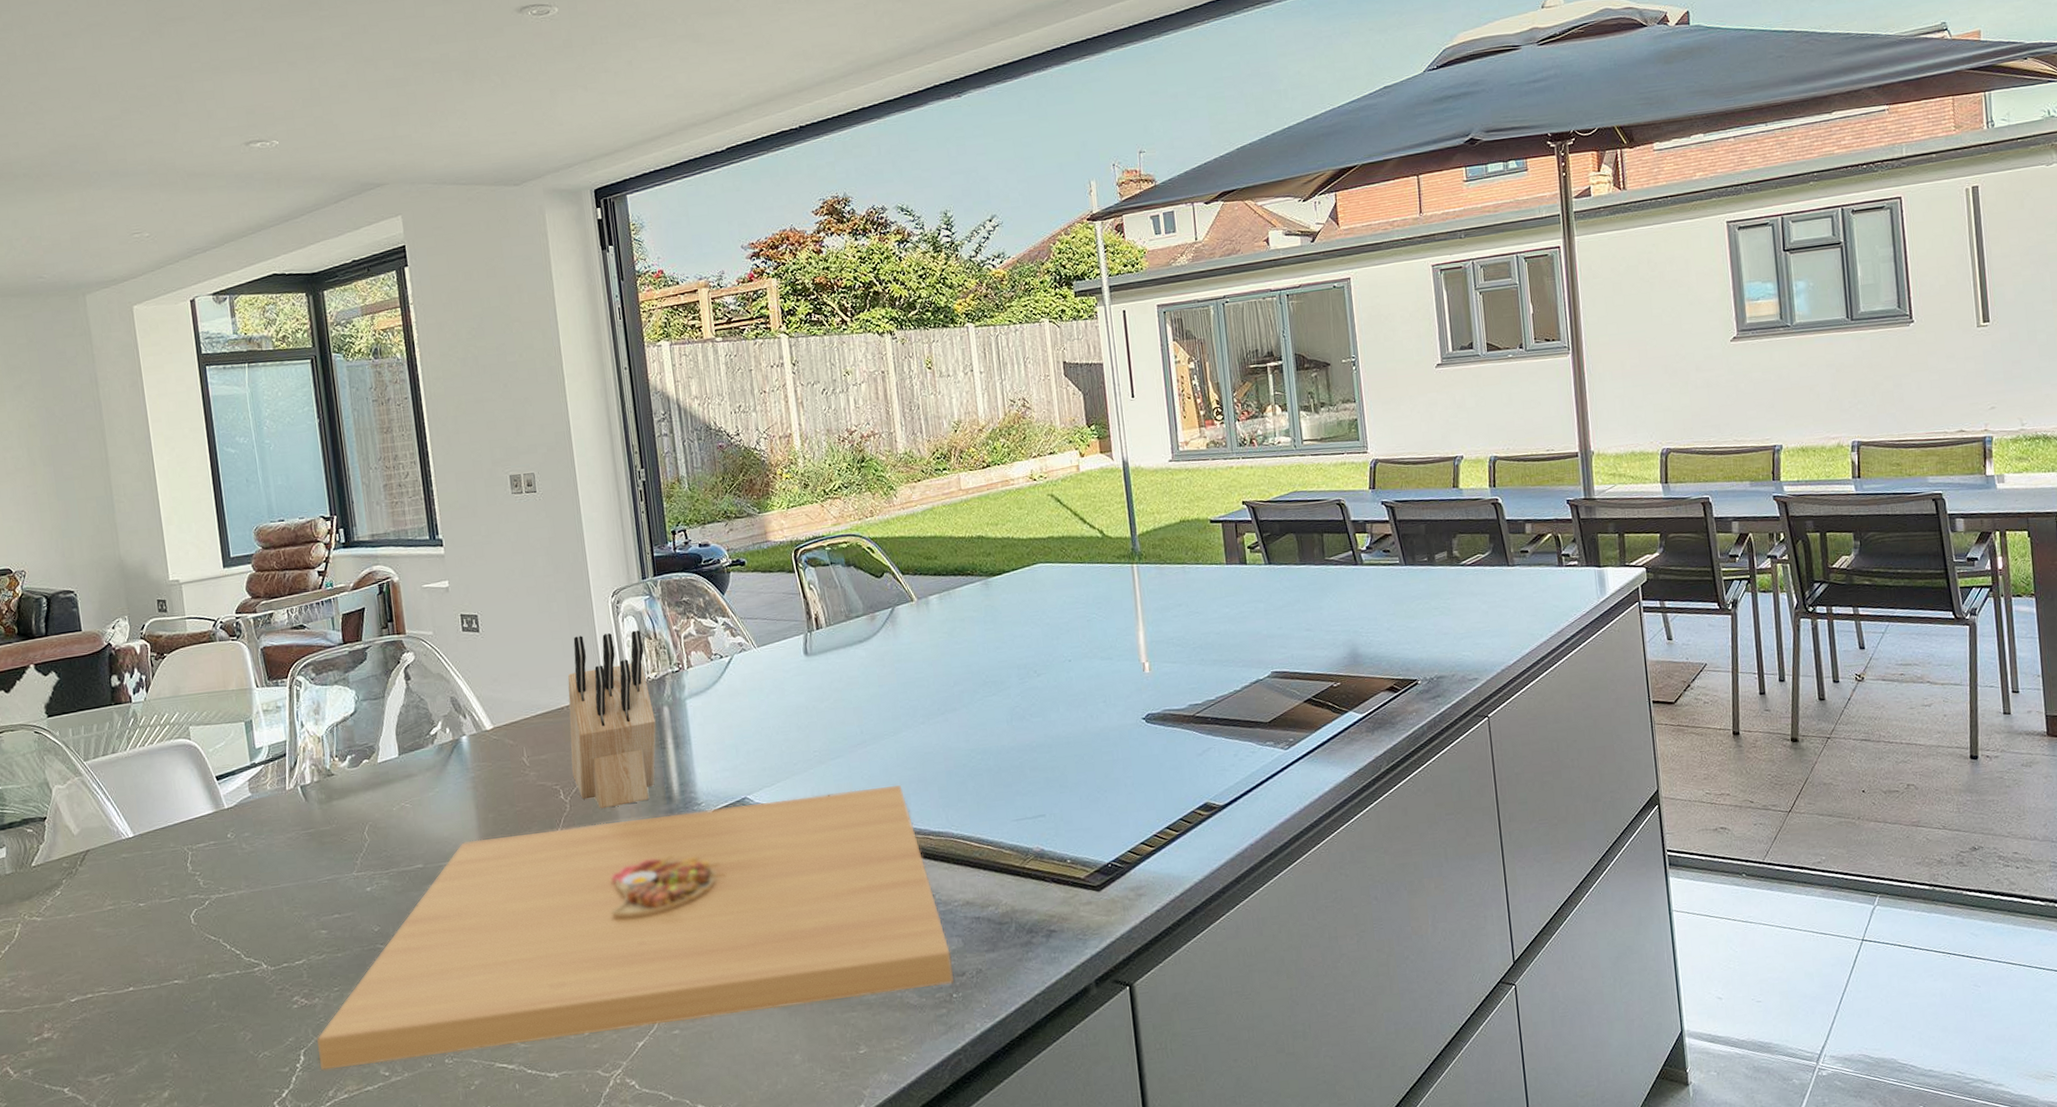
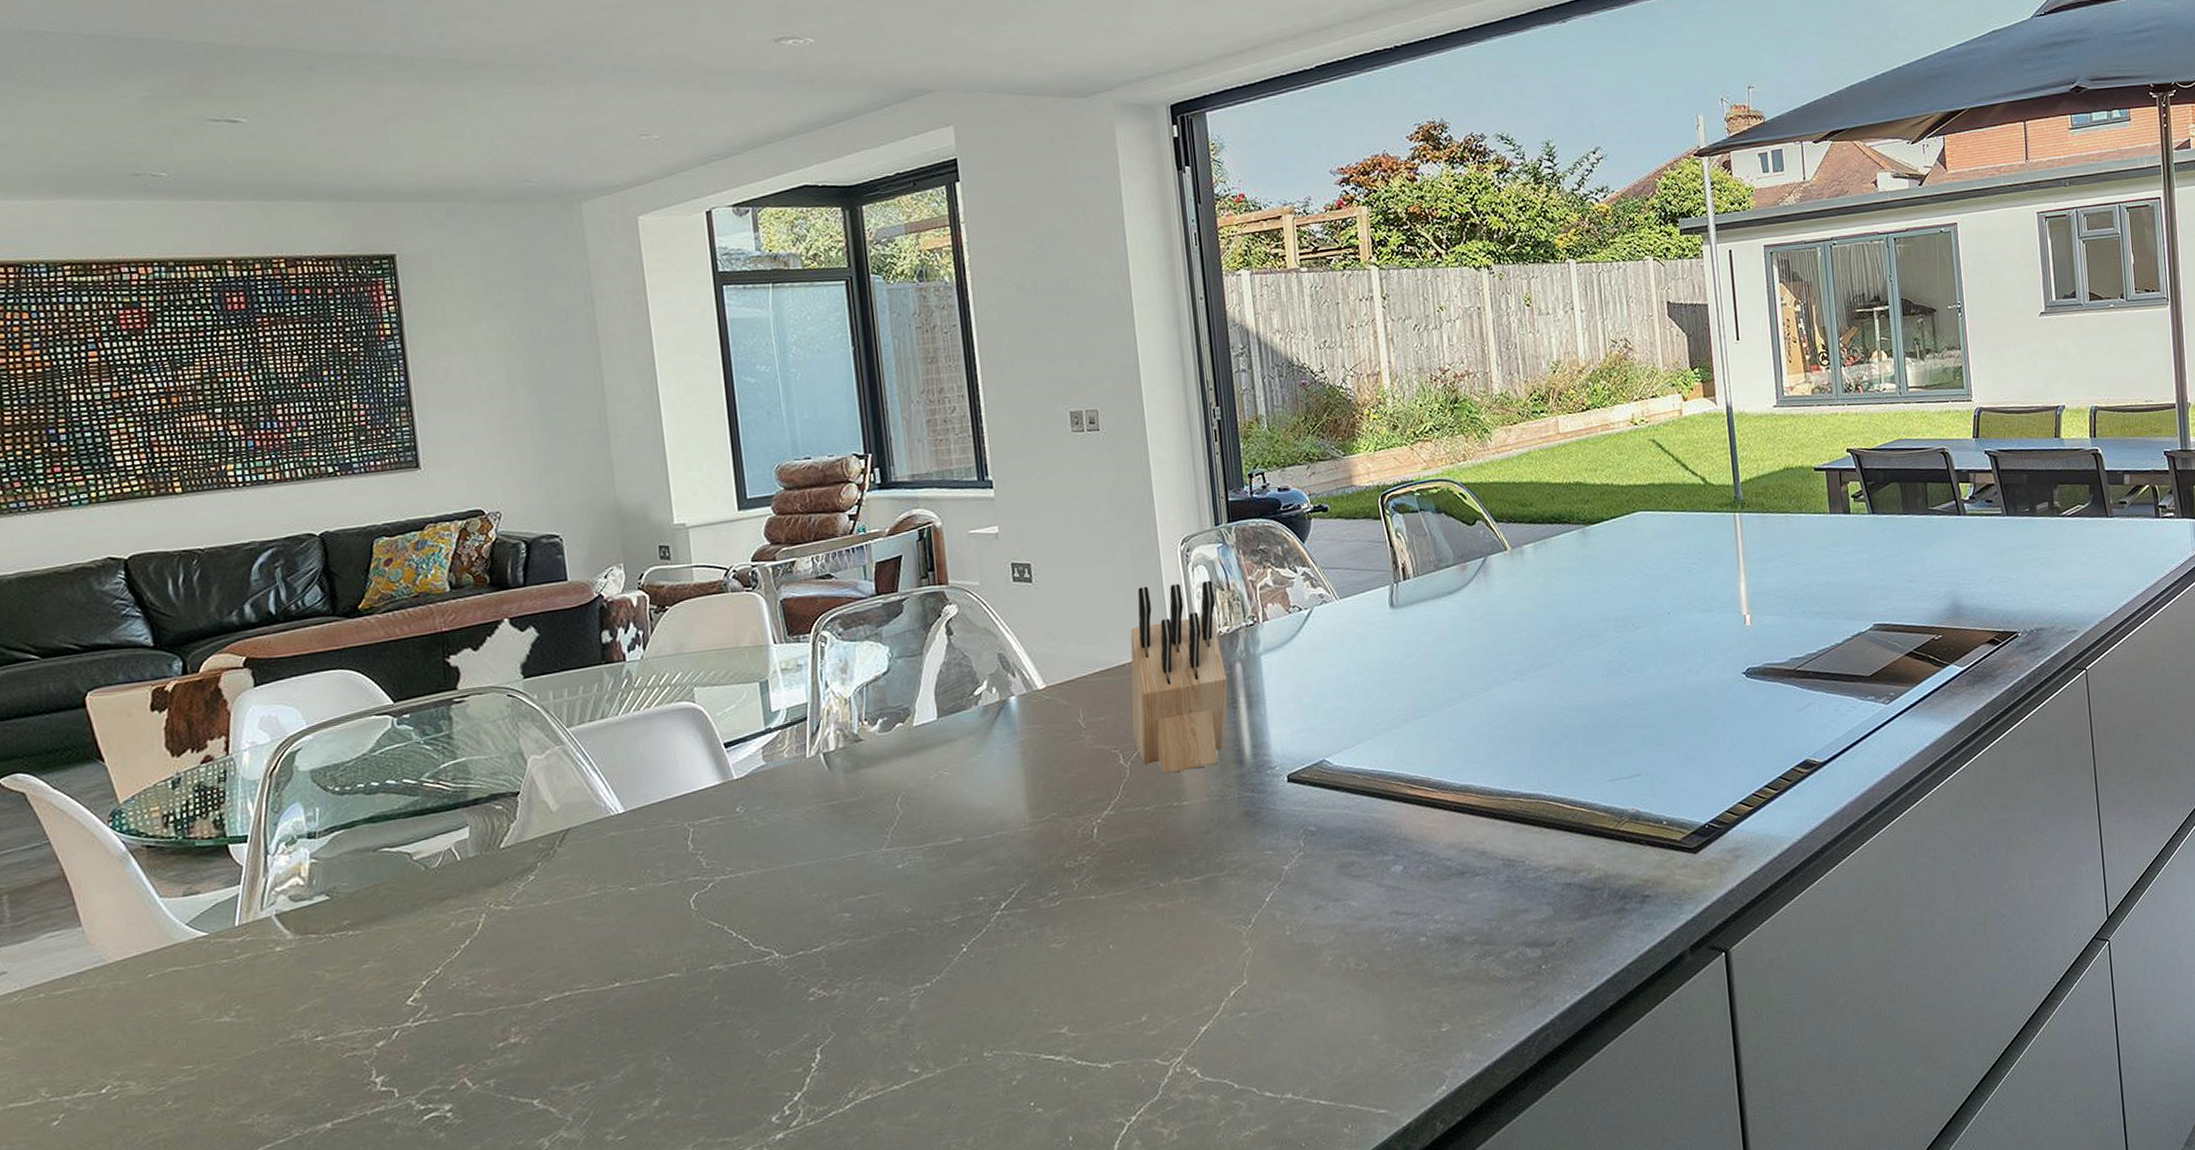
platter: present [317,785,954,1071] -> none [836,745,1543,1070]

